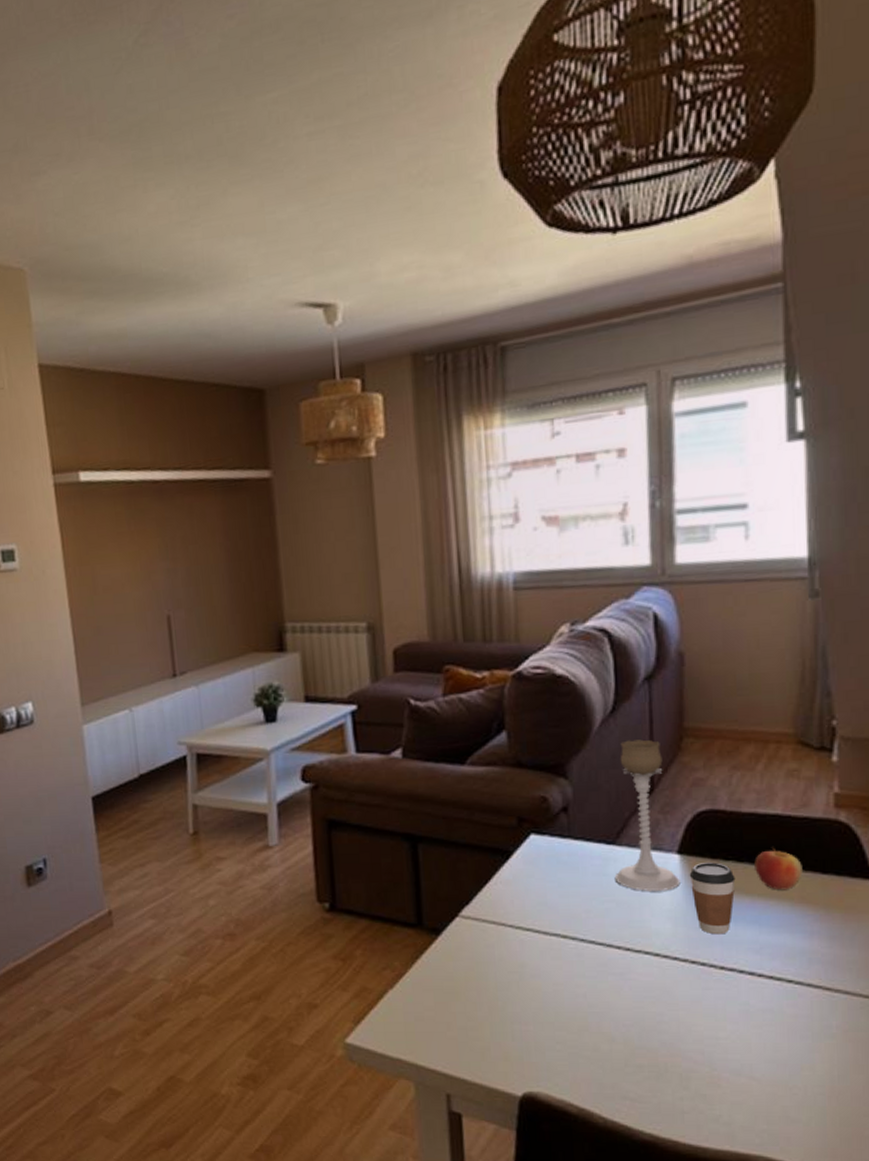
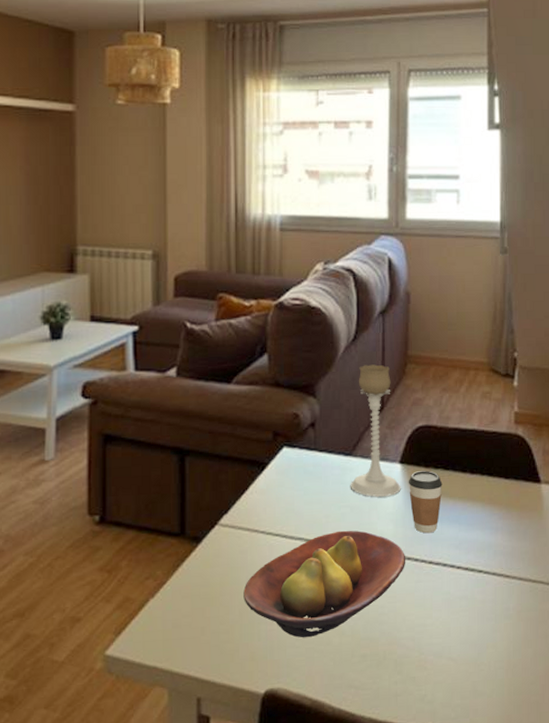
fruit bowl: none [492,927,690,1042] -> present [243,530,406,638]
apple: present [754,847,803,890] -> none [457,457,491,494]

